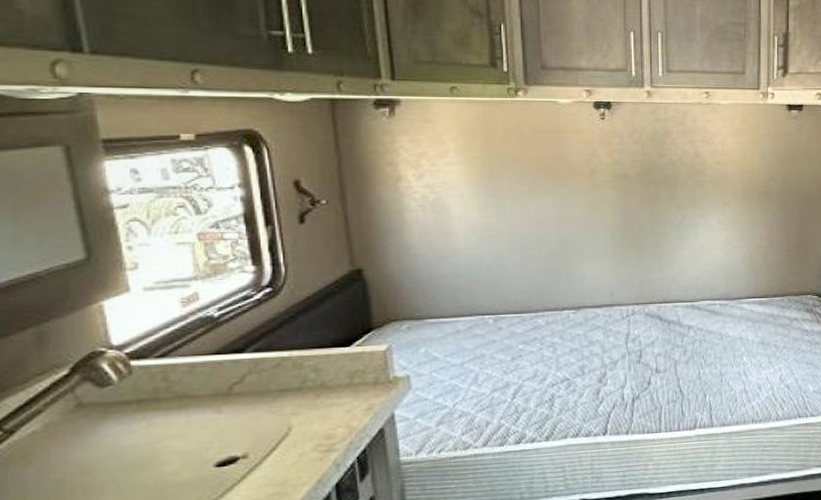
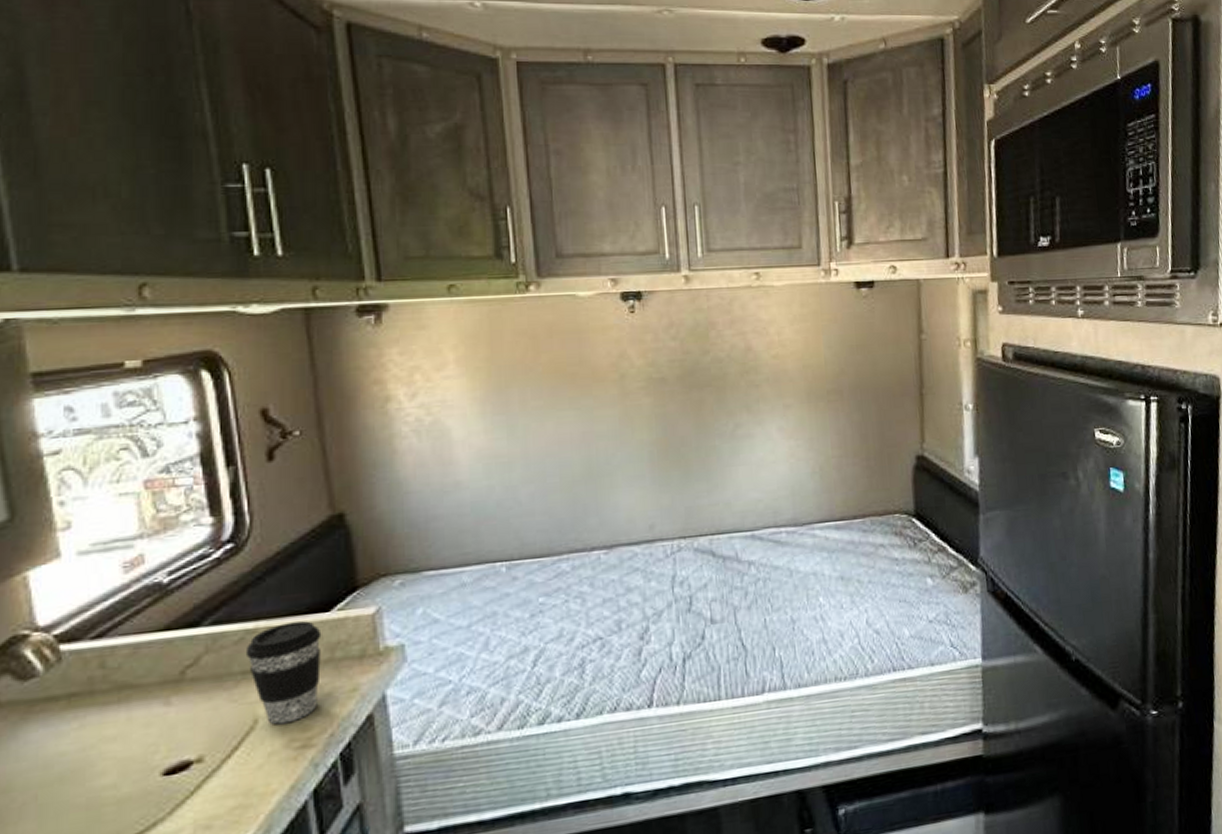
coffee cup: none [281,353,343,433] -> present [245,621,322,725]

